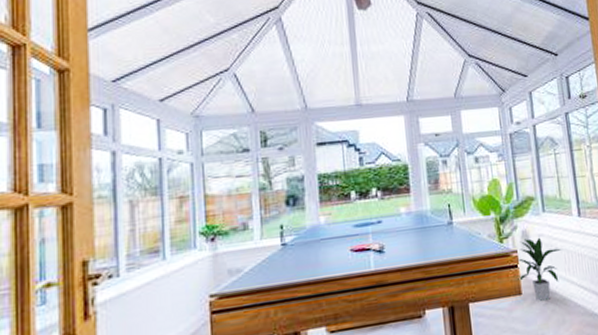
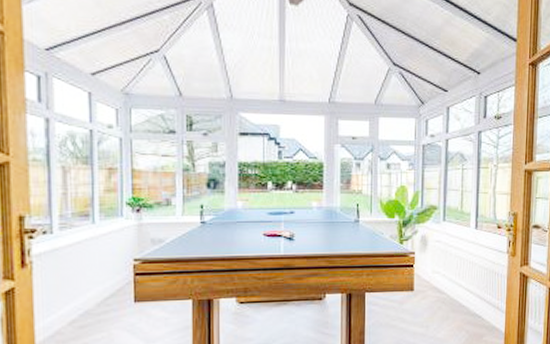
indoor plant: present [518,237,562,301] -> none [412,243,456,298]

